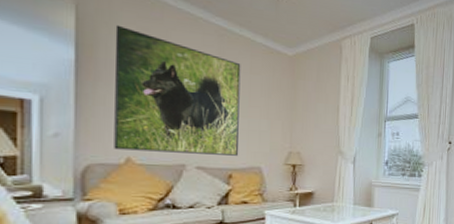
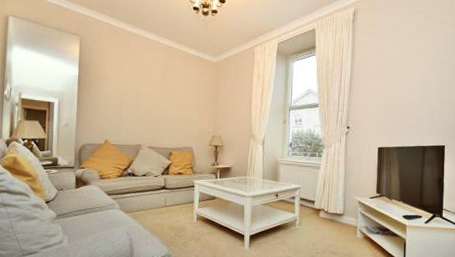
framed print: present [114,24,241,156] -> none [98,50,180,139]

